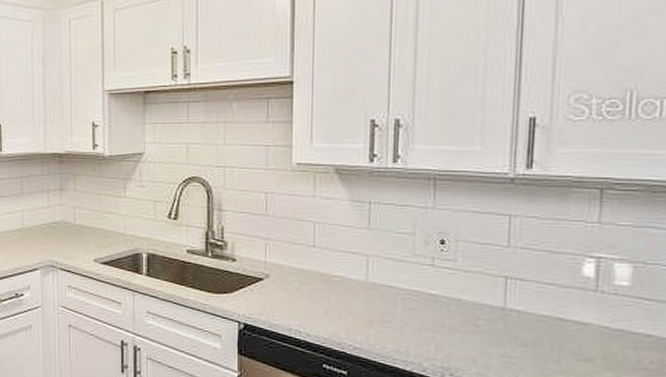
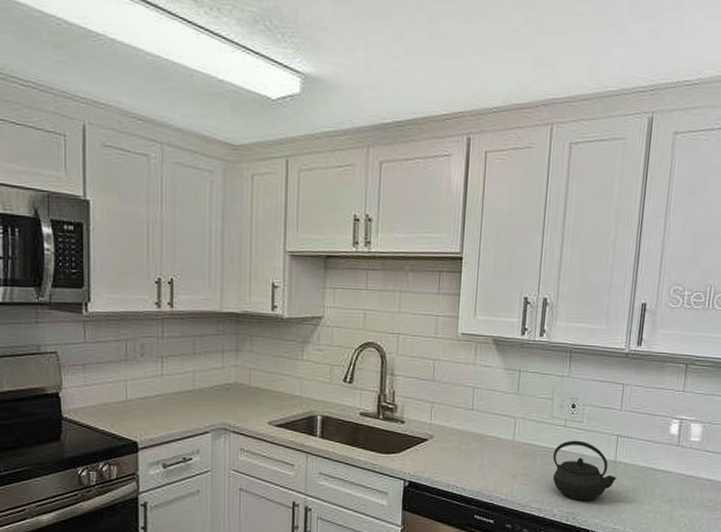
kettle: none [419,282,509,355] -> present [552,440,617,501]

